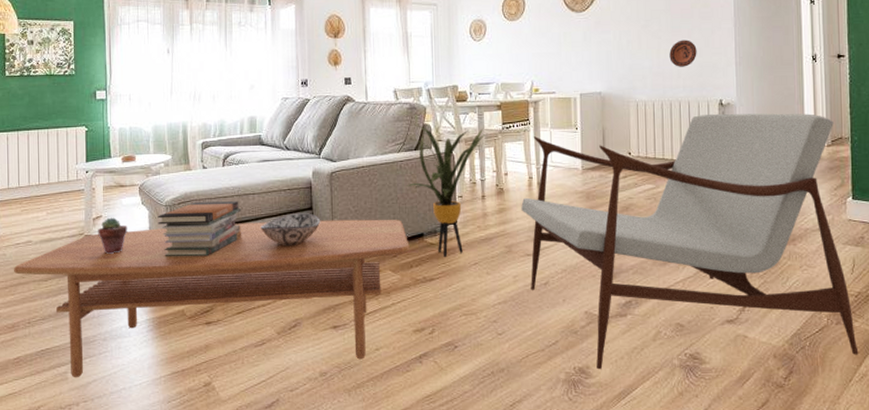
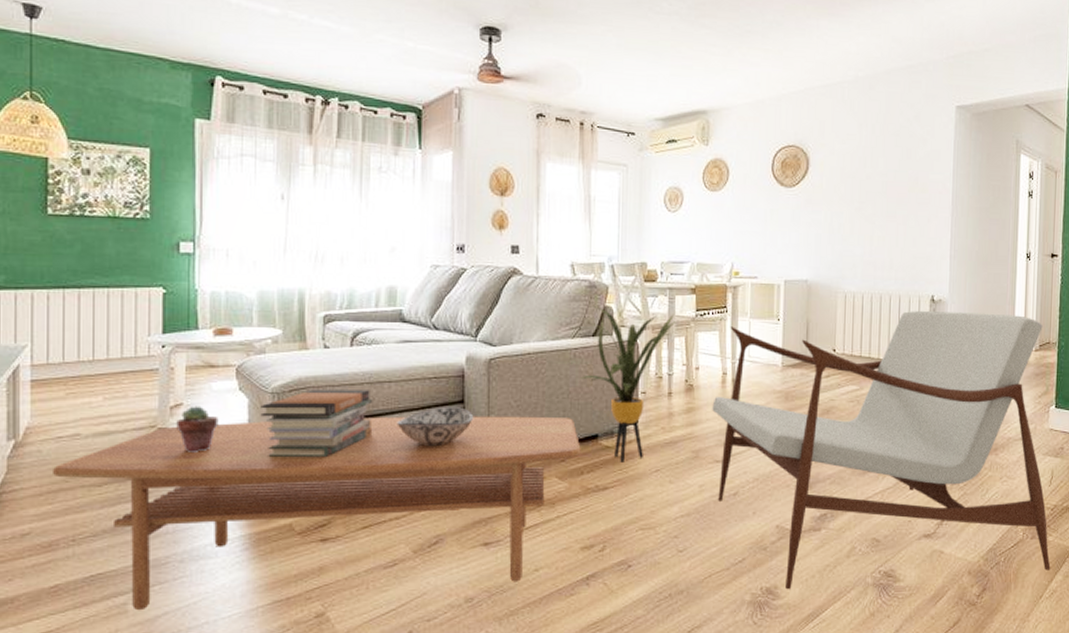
decorative plate: present [669,40,697,67] -> none [882,227,912,257]

